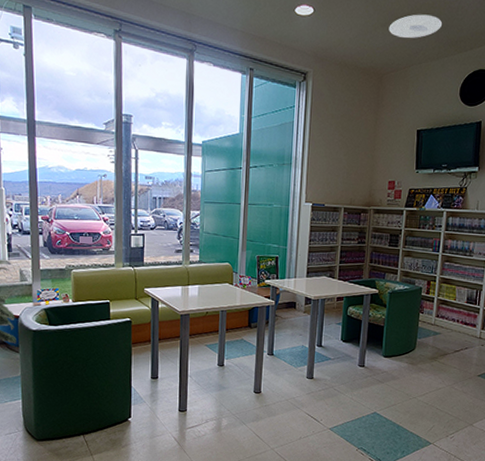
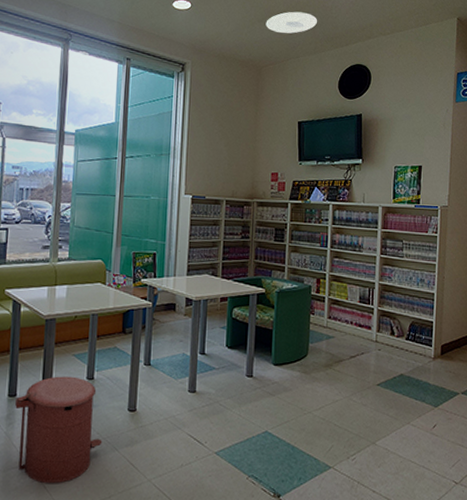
trash can: none [156,363,232,449] -> present [14,376,102,483]

